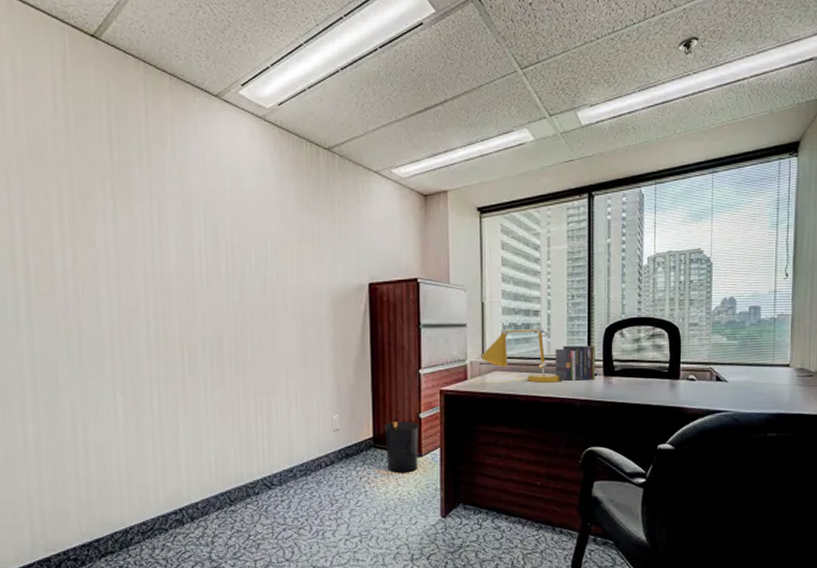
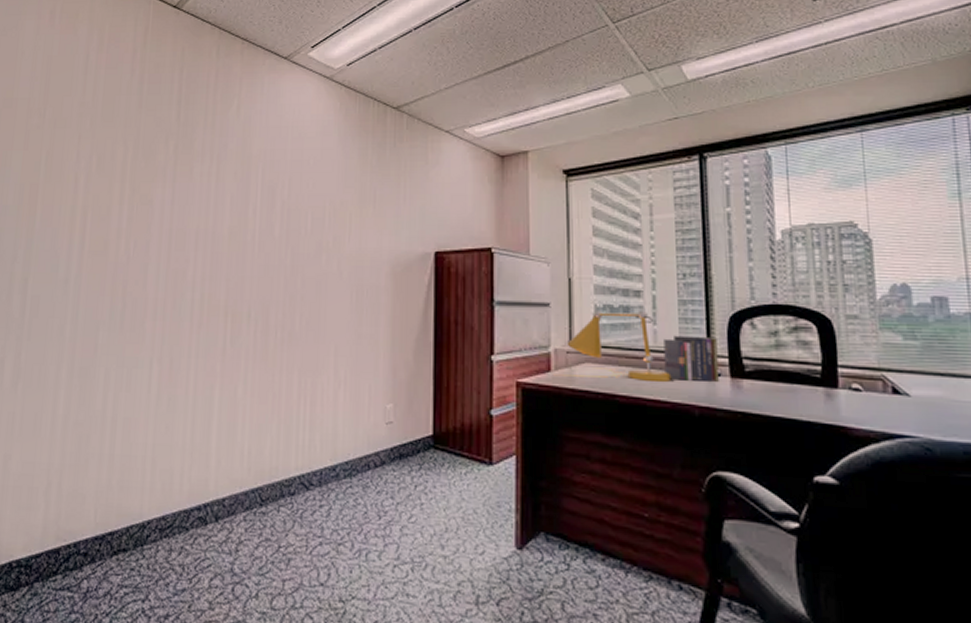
waste bin: present [384,421,419,474] -> none [446,418,490,485]

